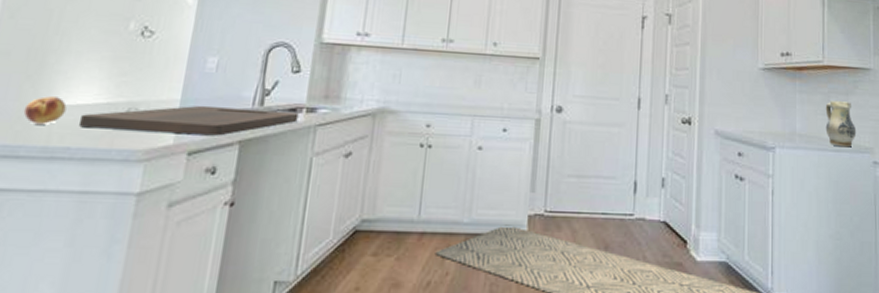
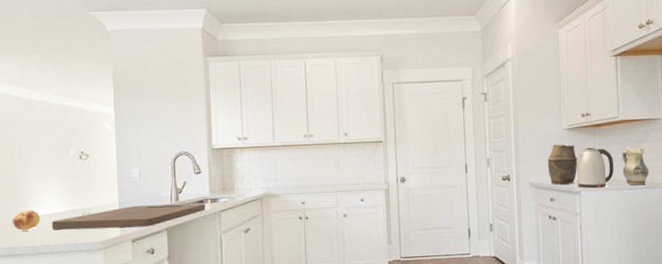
vase: none [737,85,774,137] -> present [547,144,578,185]
kettle: none [772,94,816,147] -> present [577,147,614,189]

